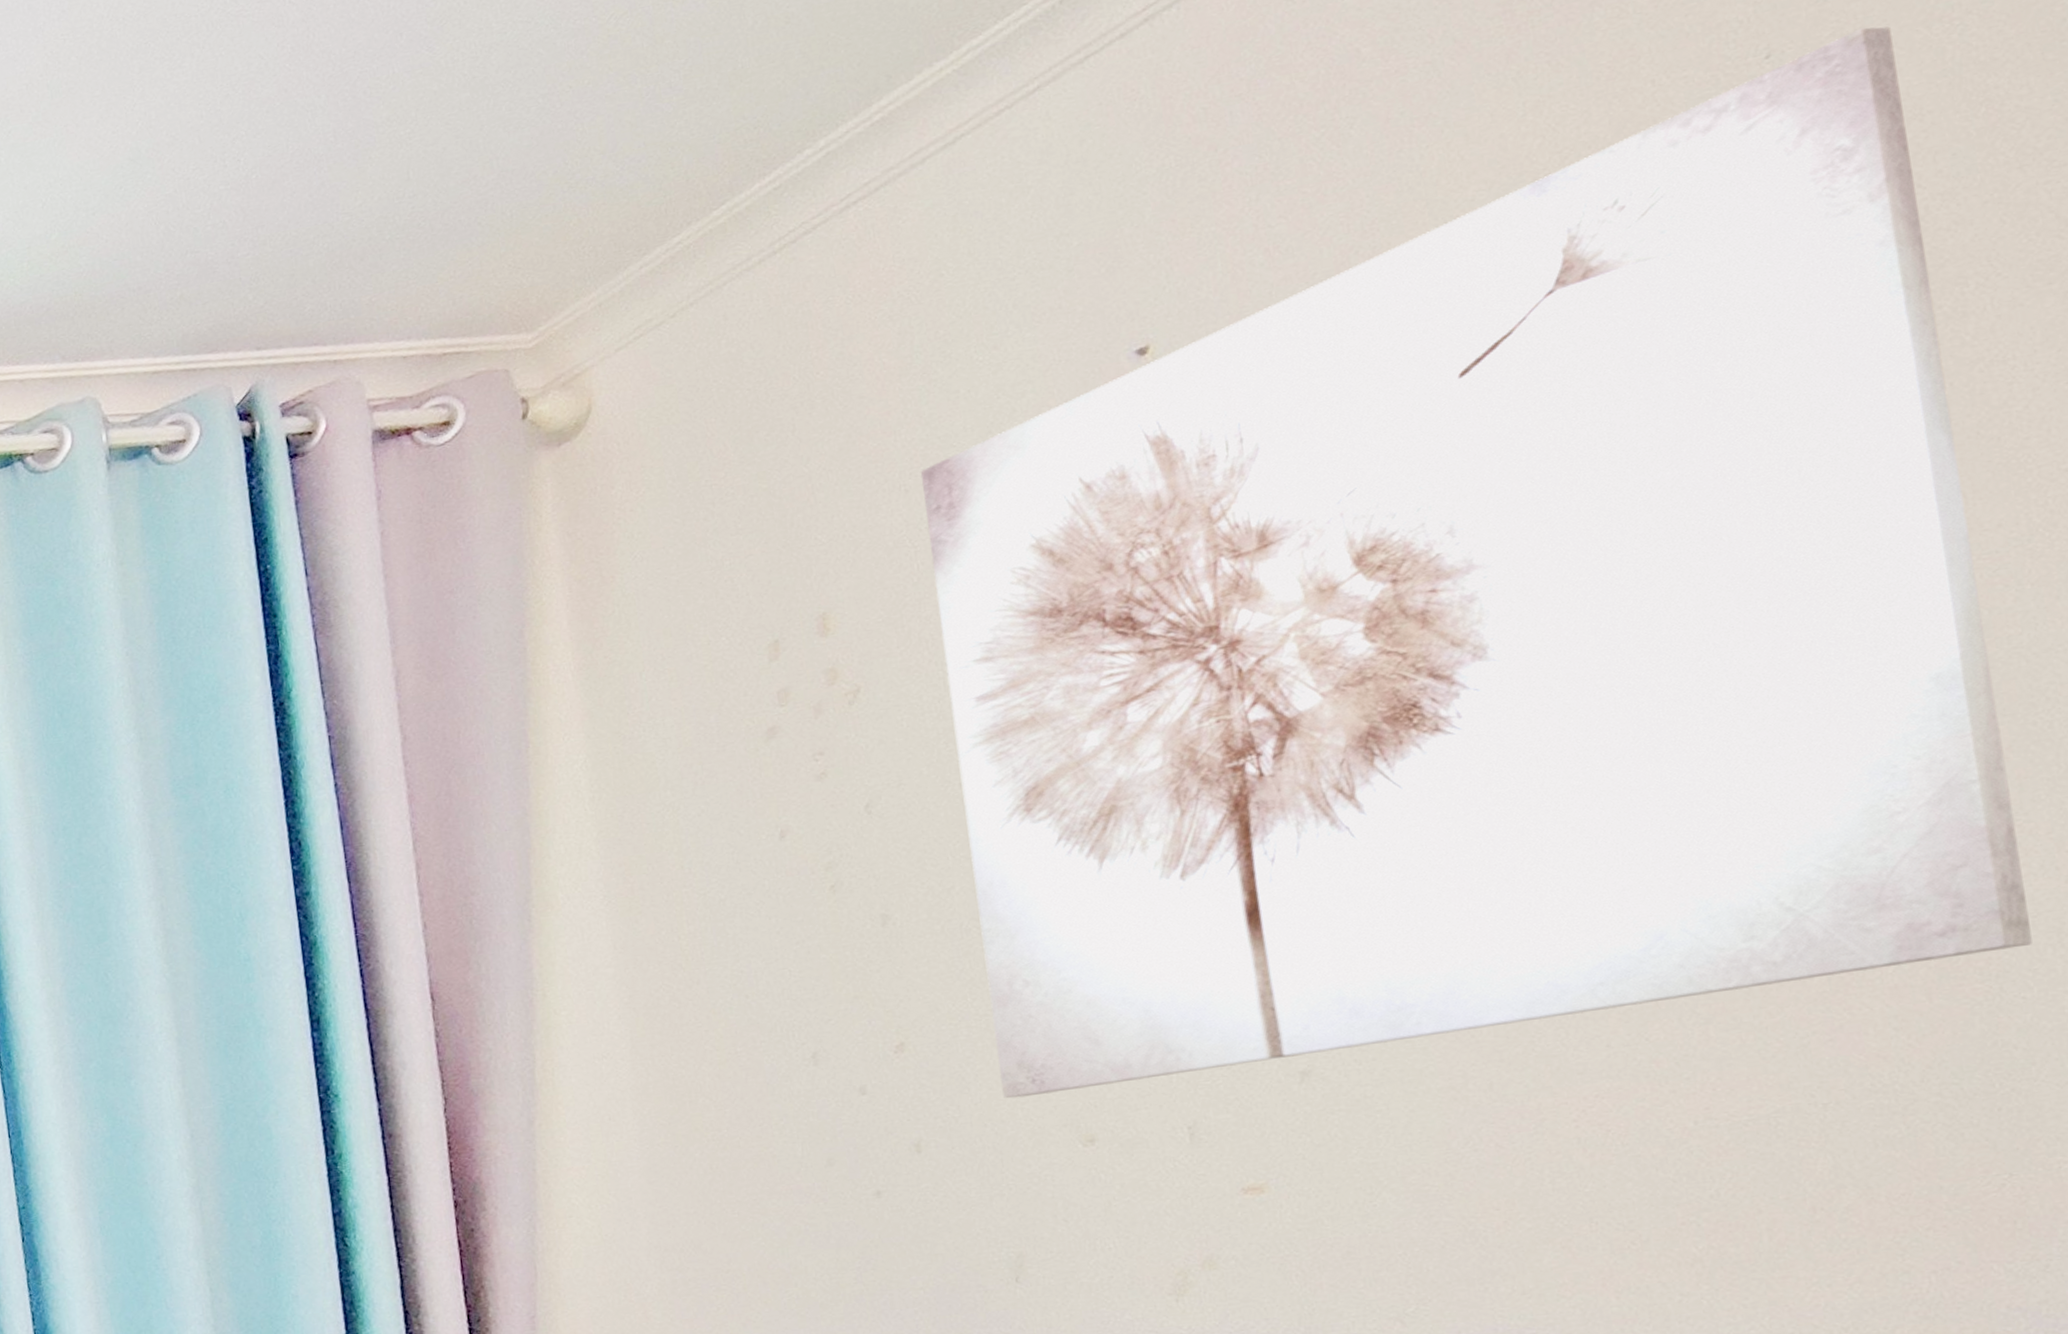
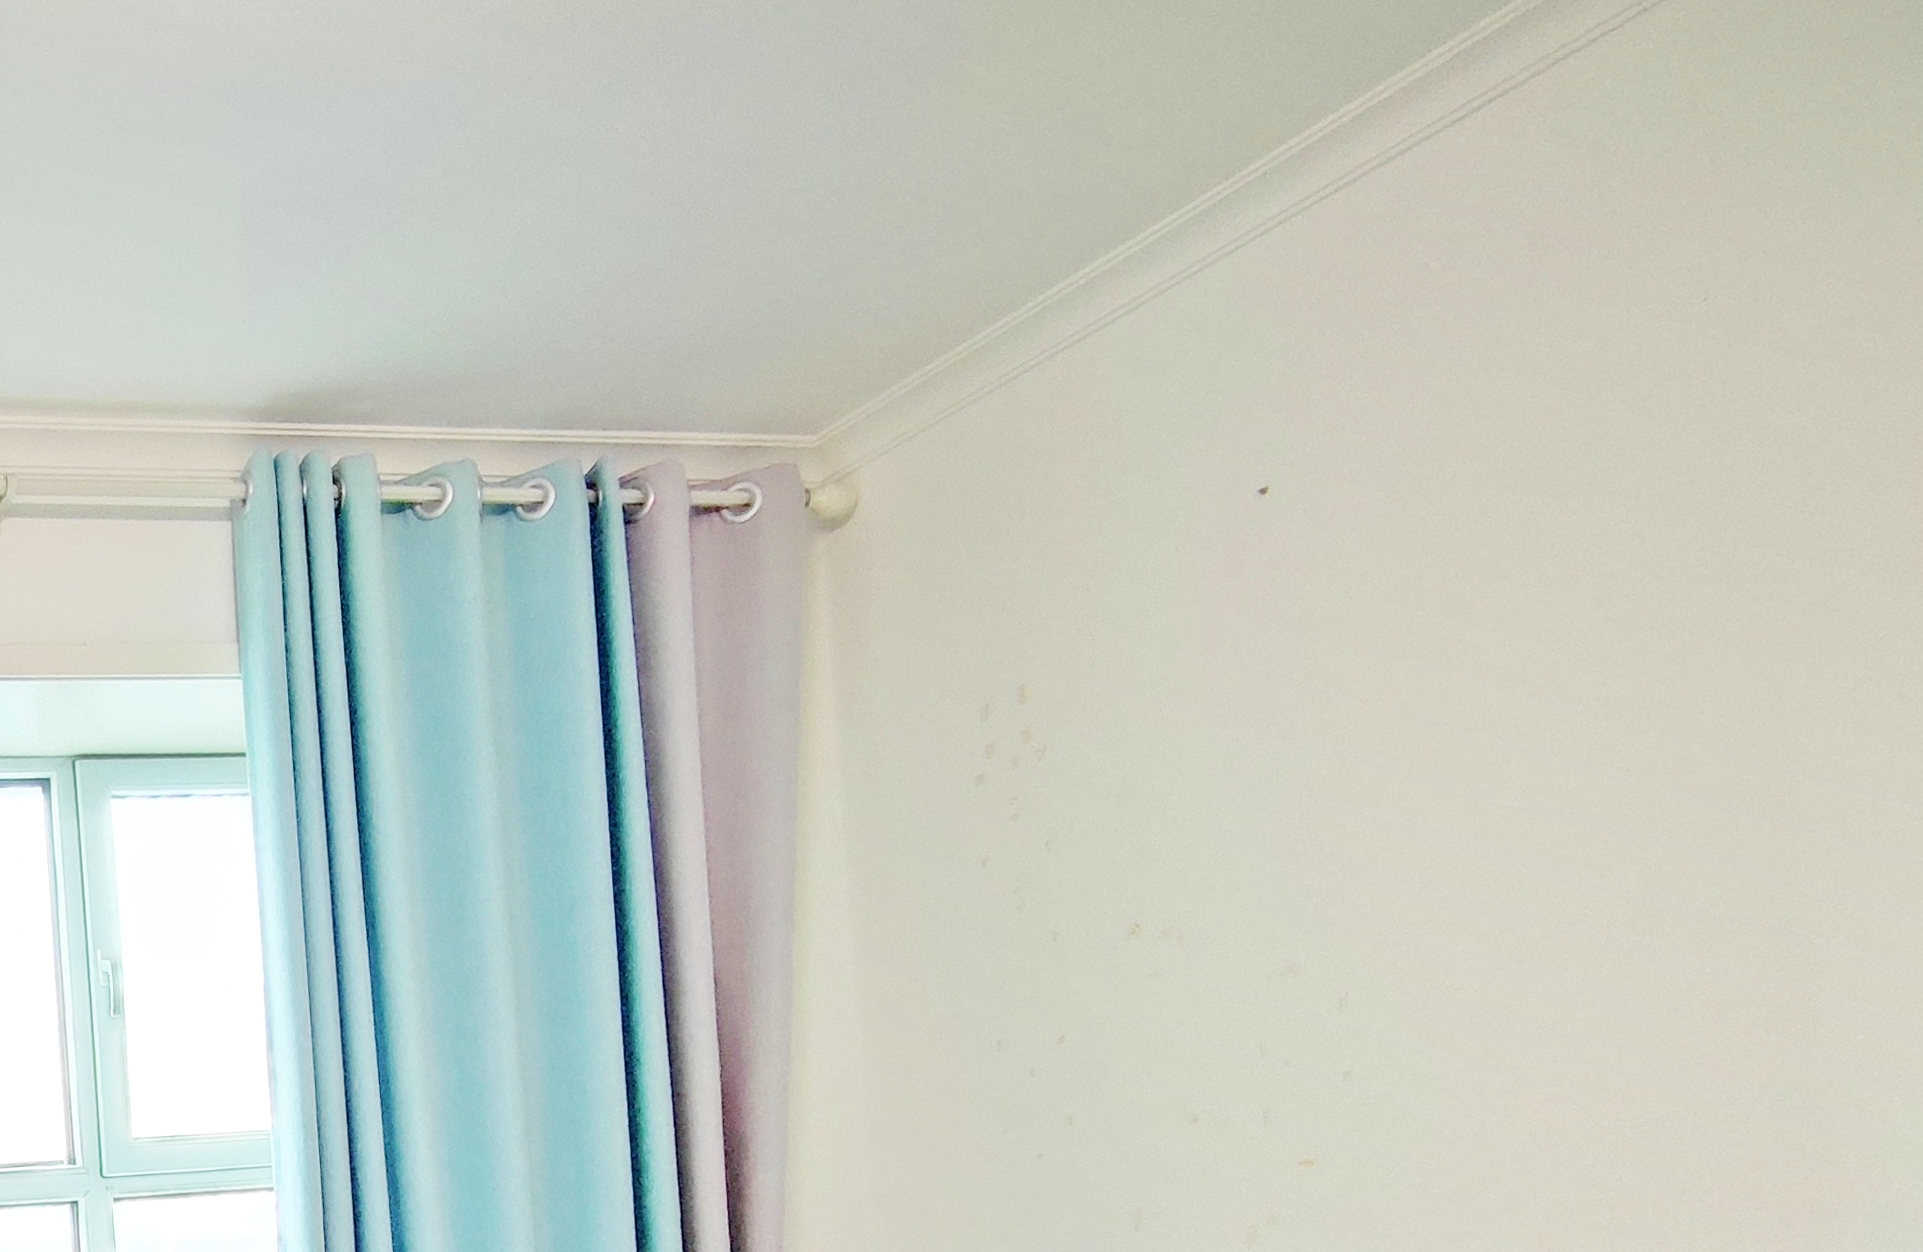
wall art: present [921,26,2033,1099] -> none [1100,283,1837,1084]

